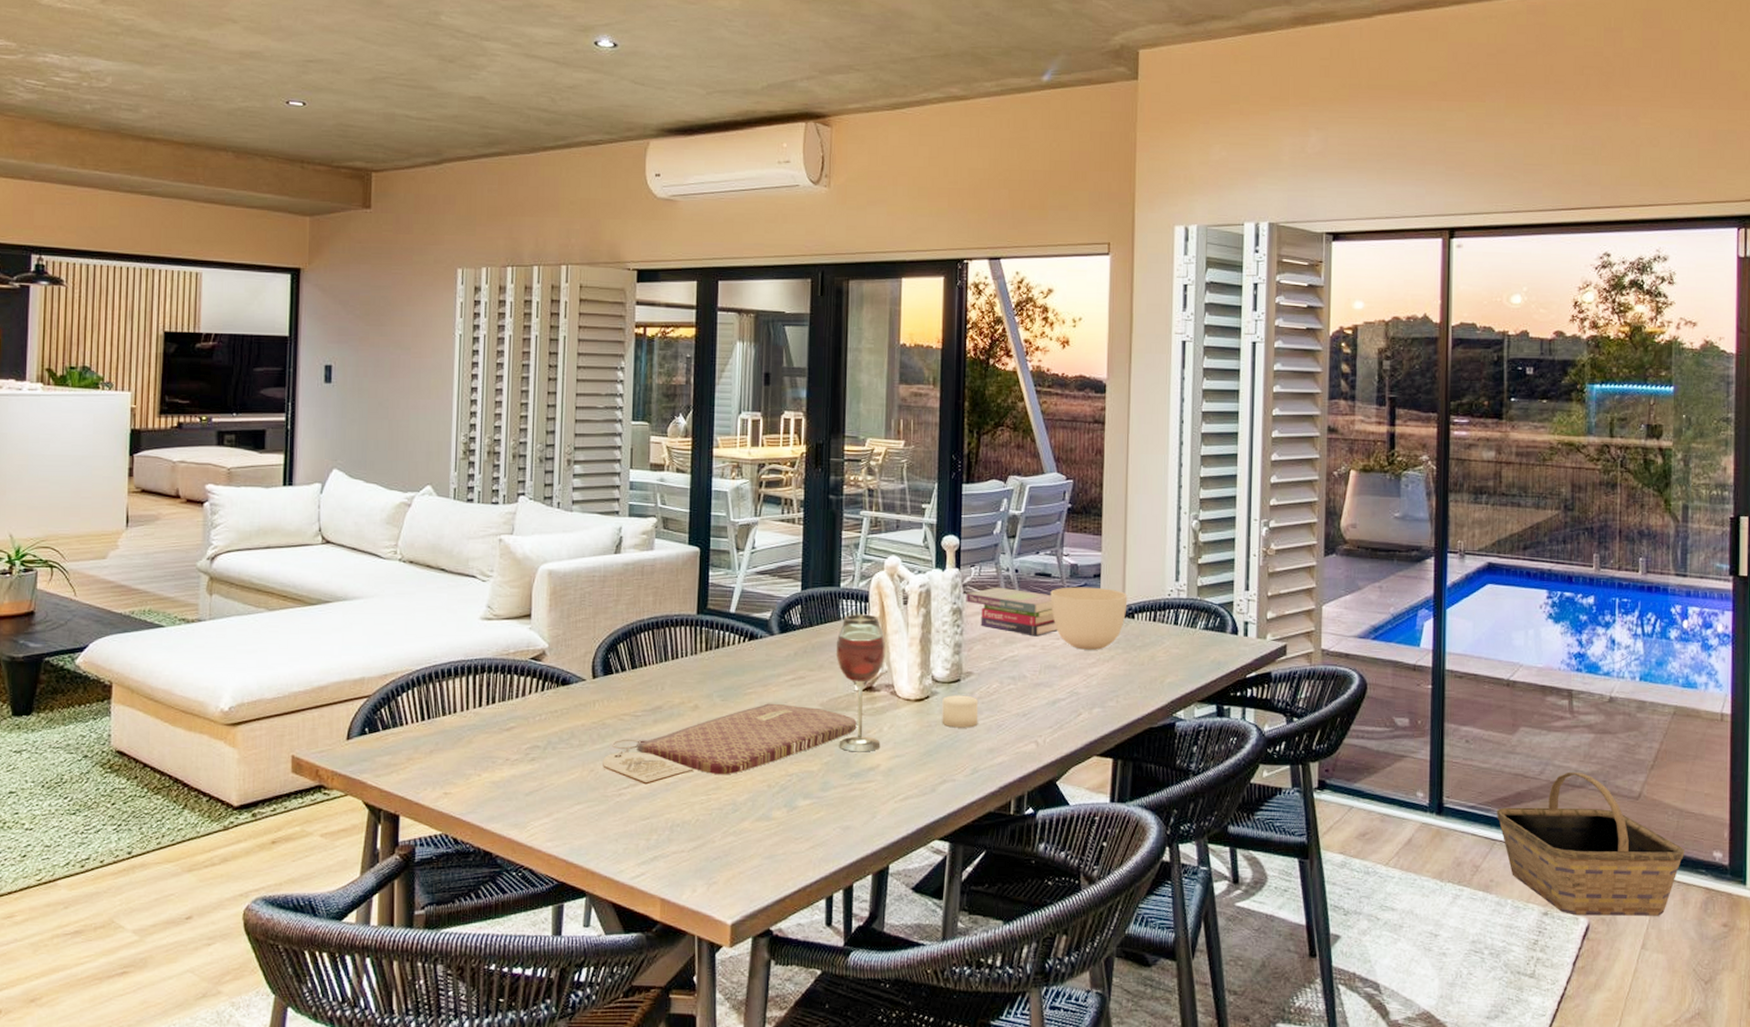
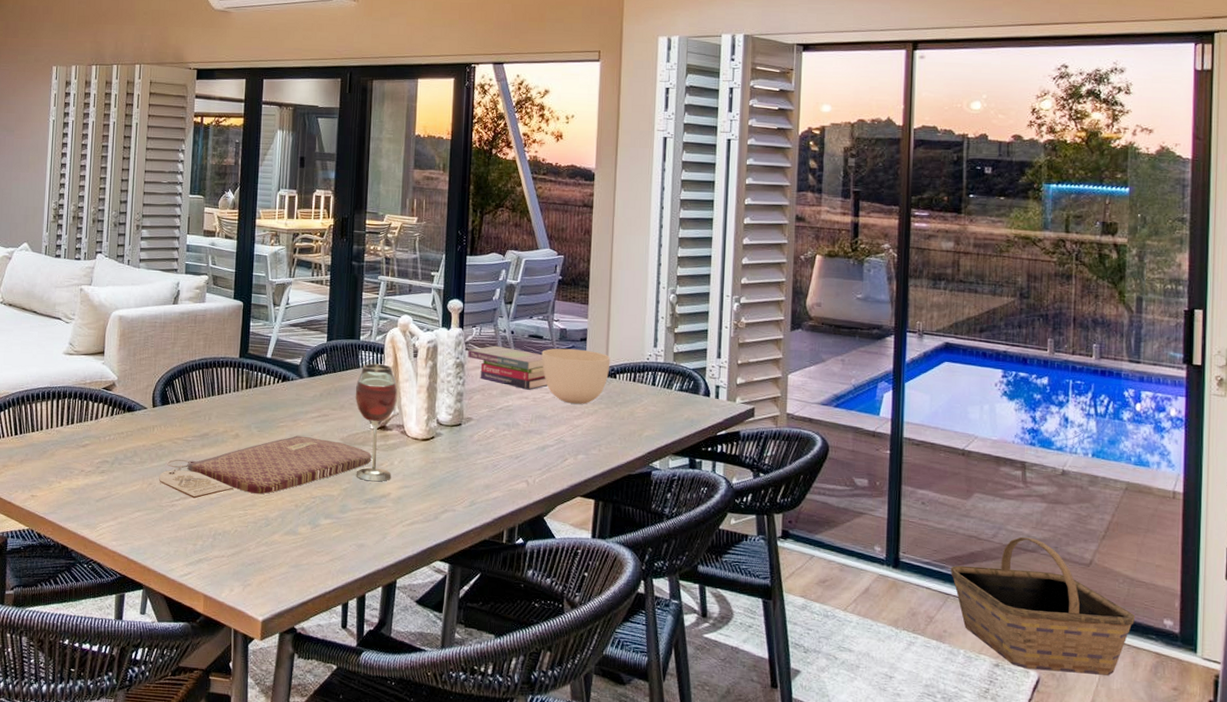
candle: present [942,695,979,728] -> none [445,437,477,466]

